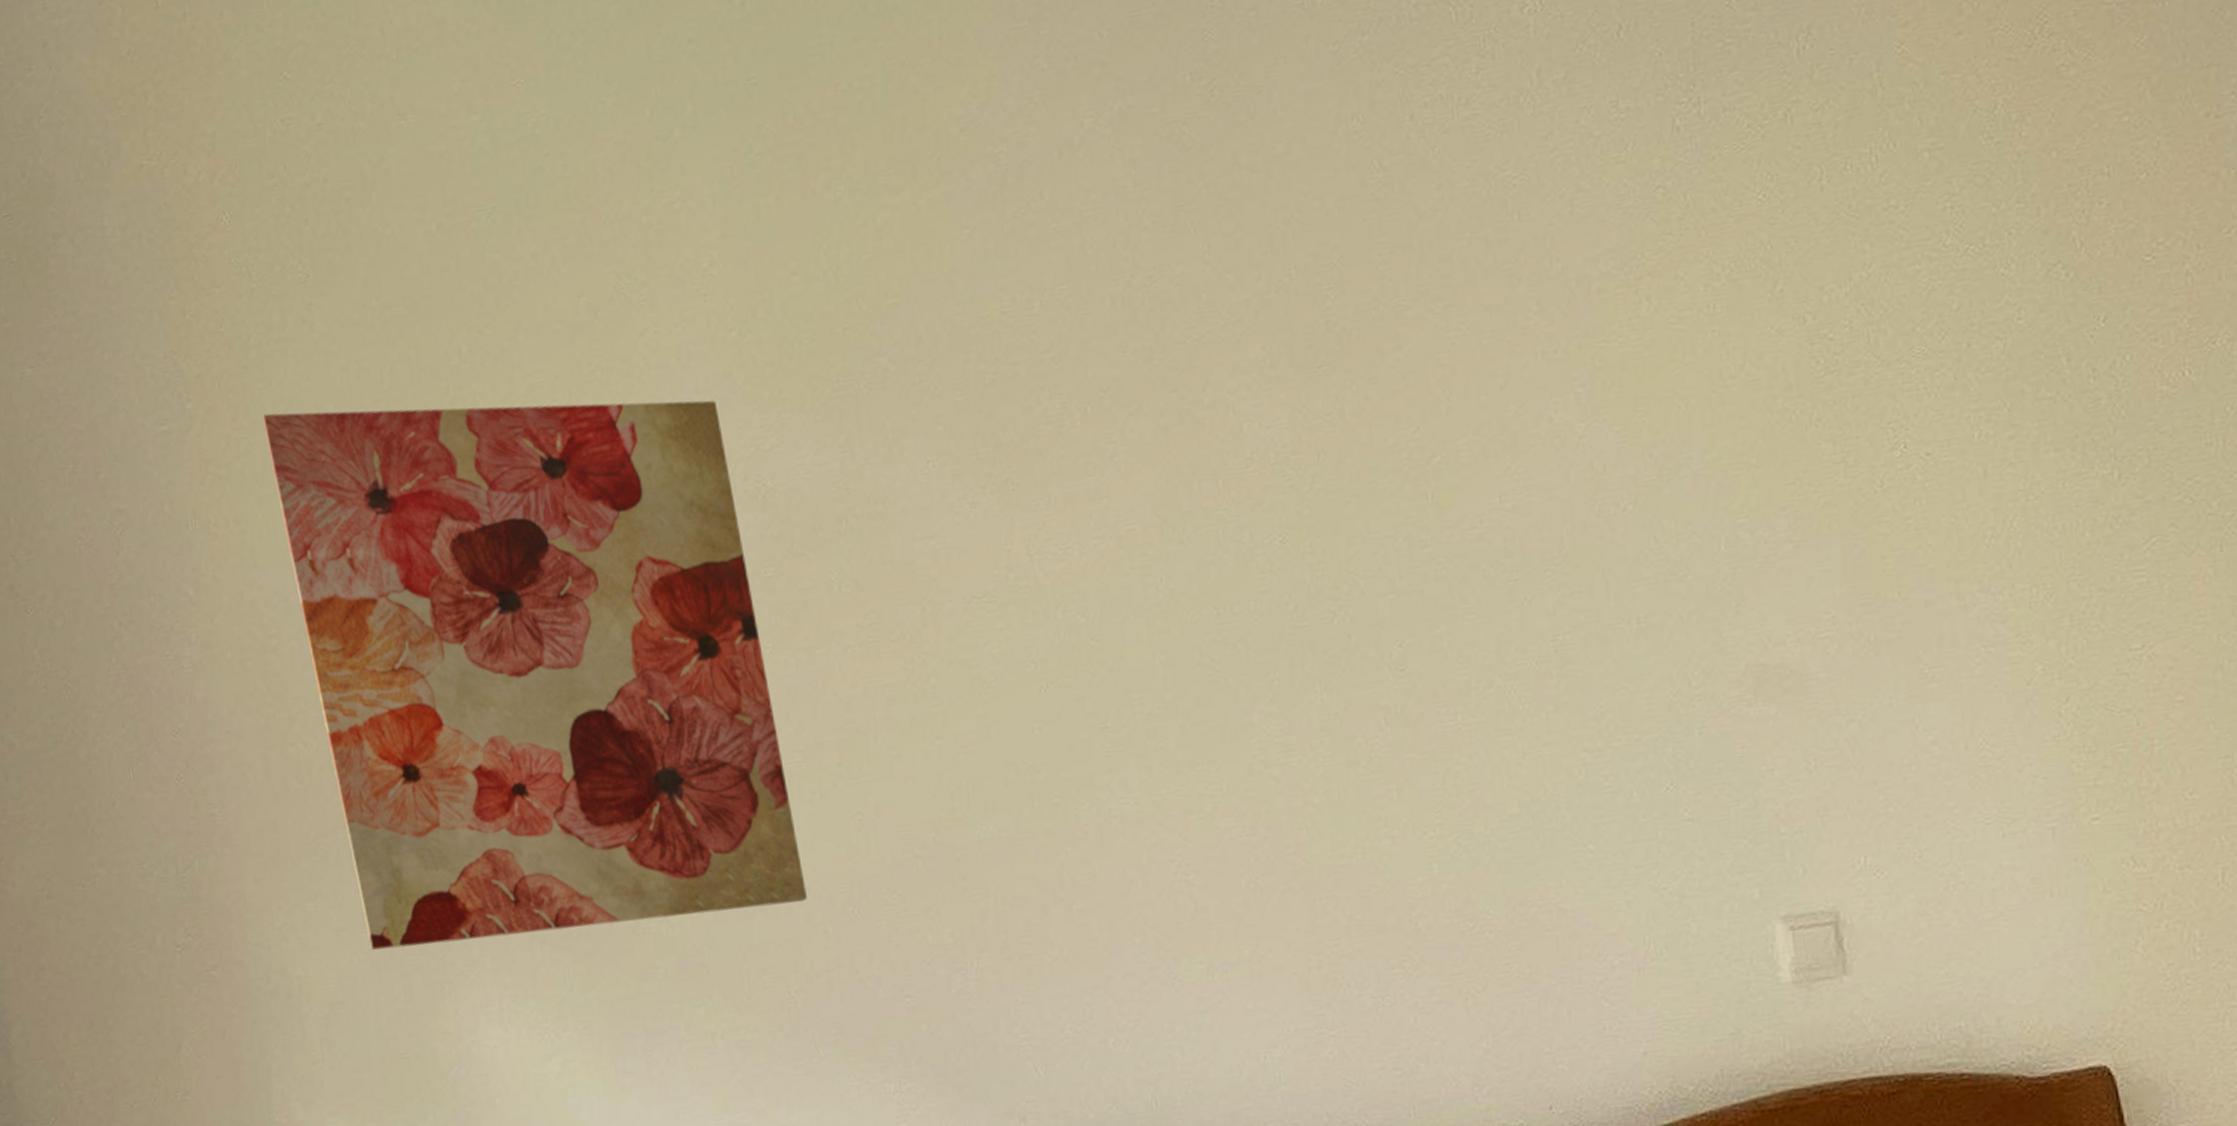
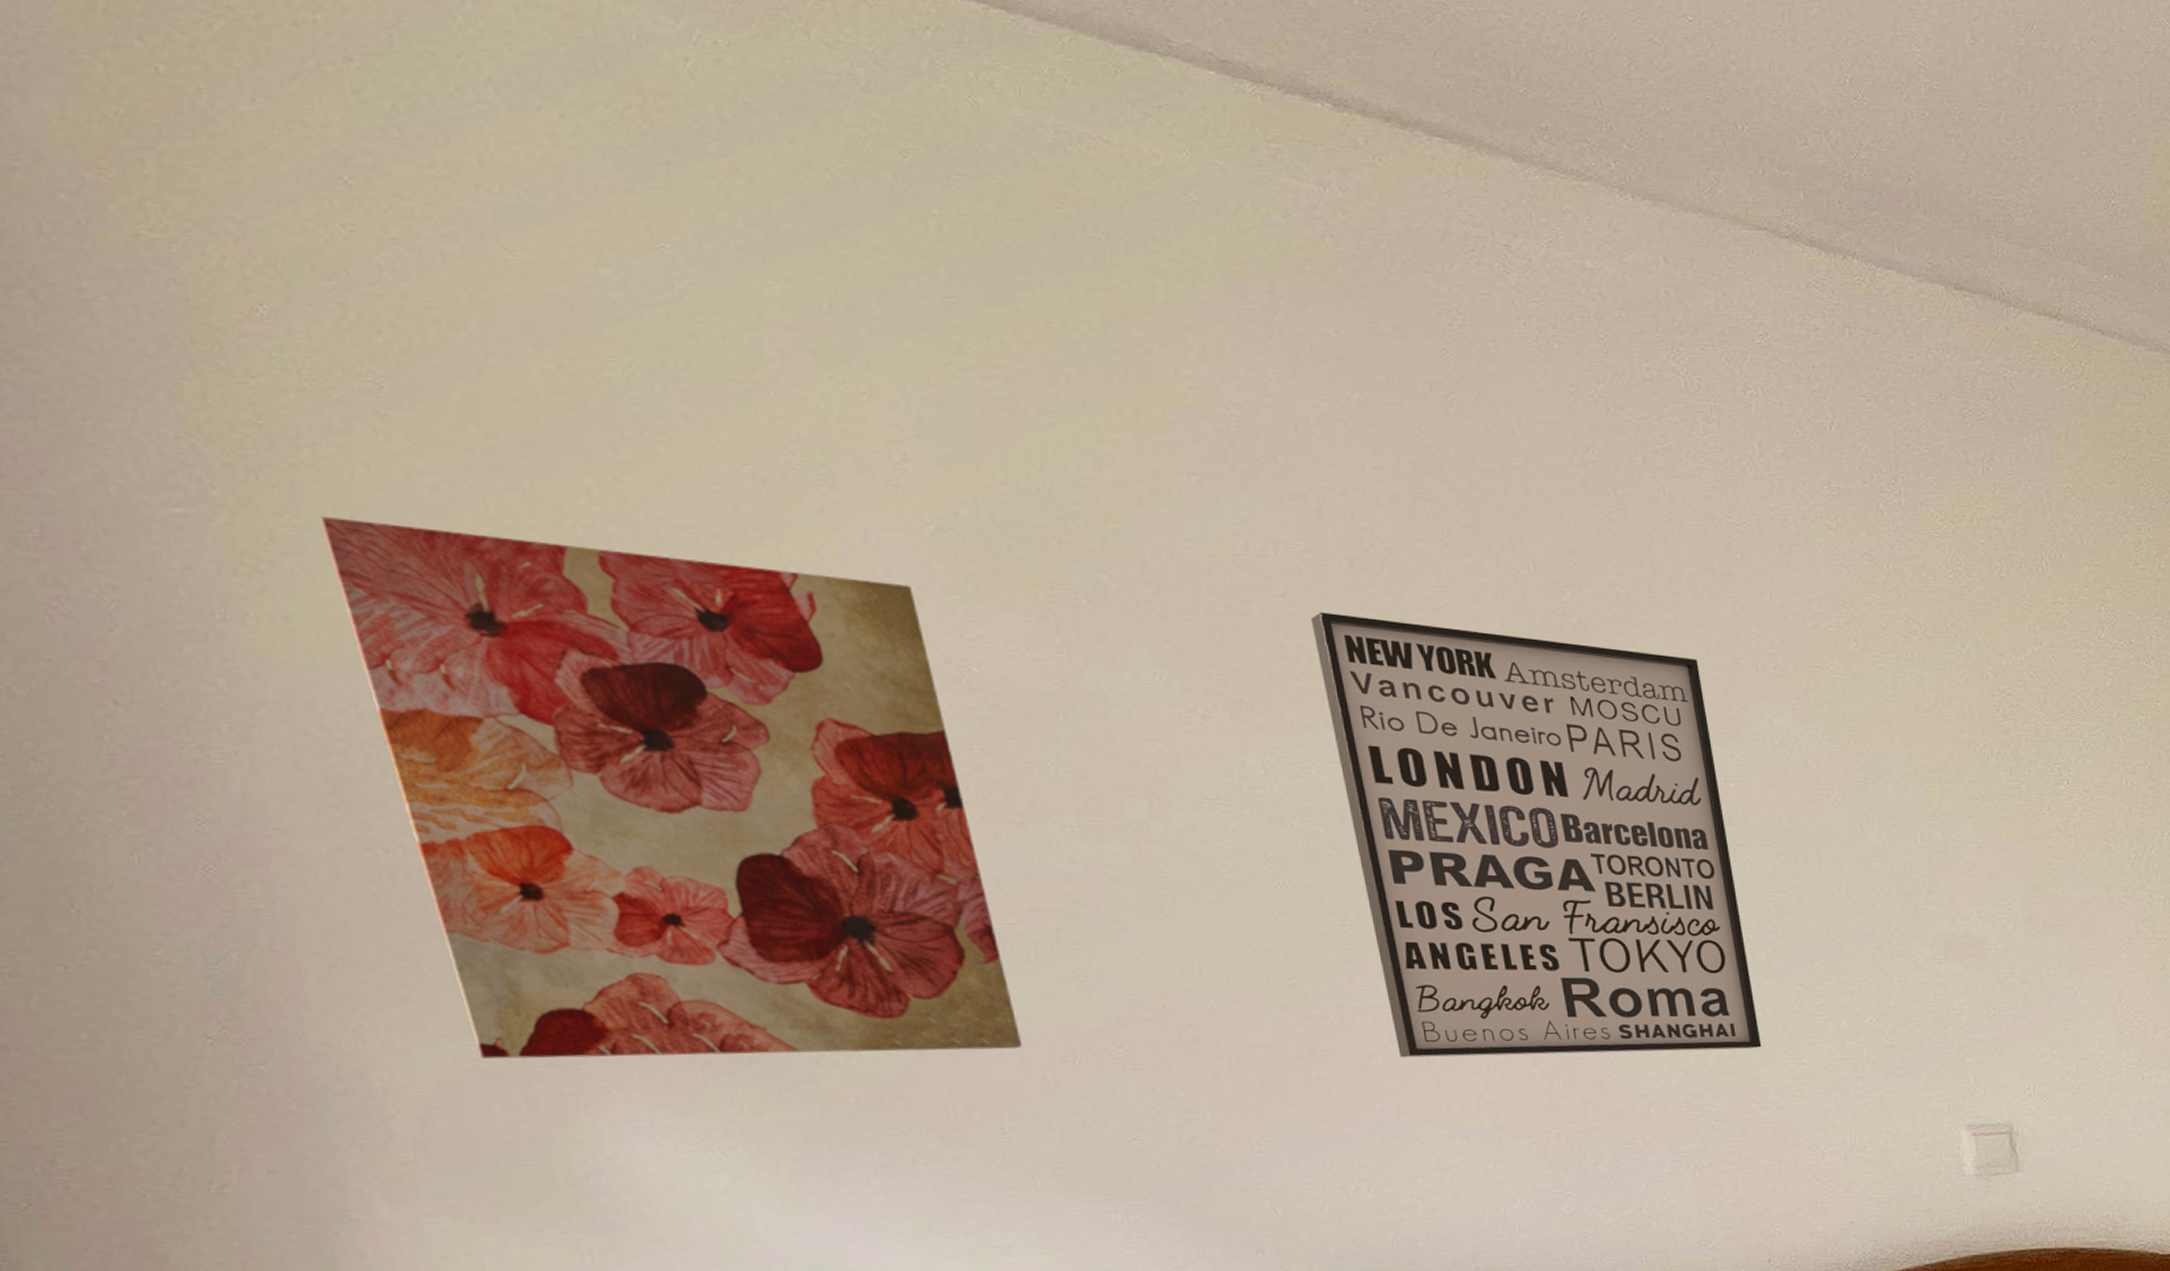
wall art: none [1074,353,1542,882] -> present [1310,612,1762,1058]

